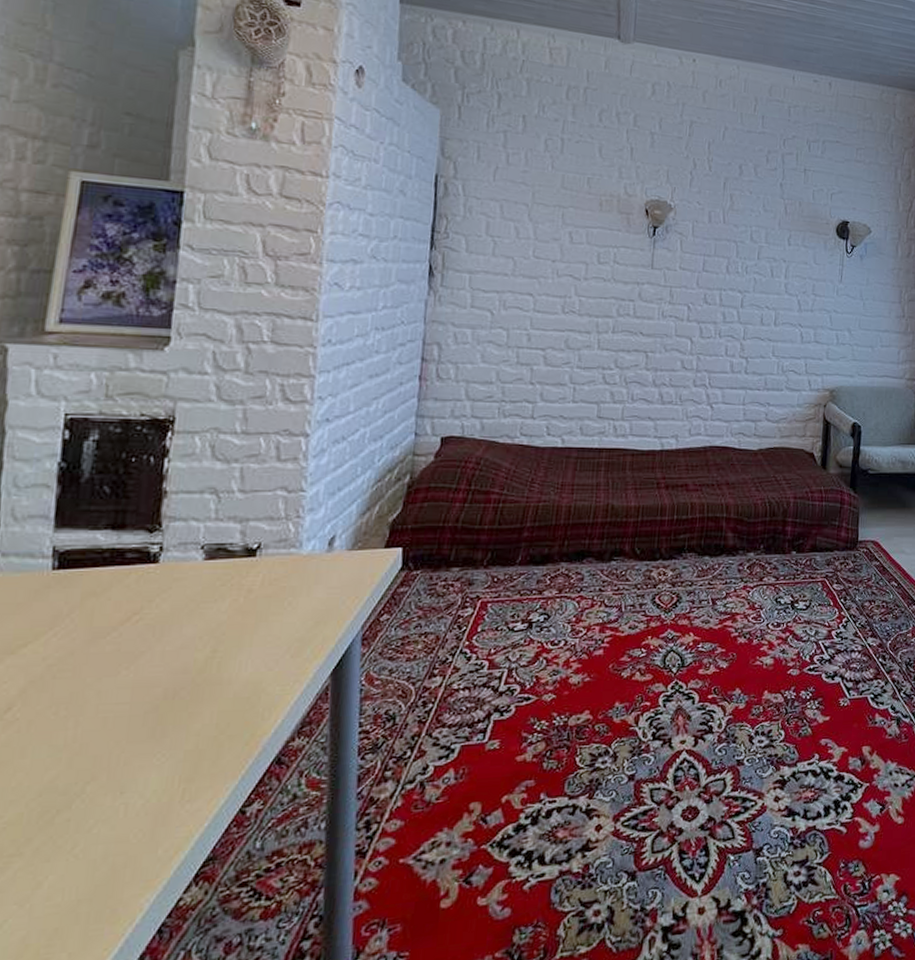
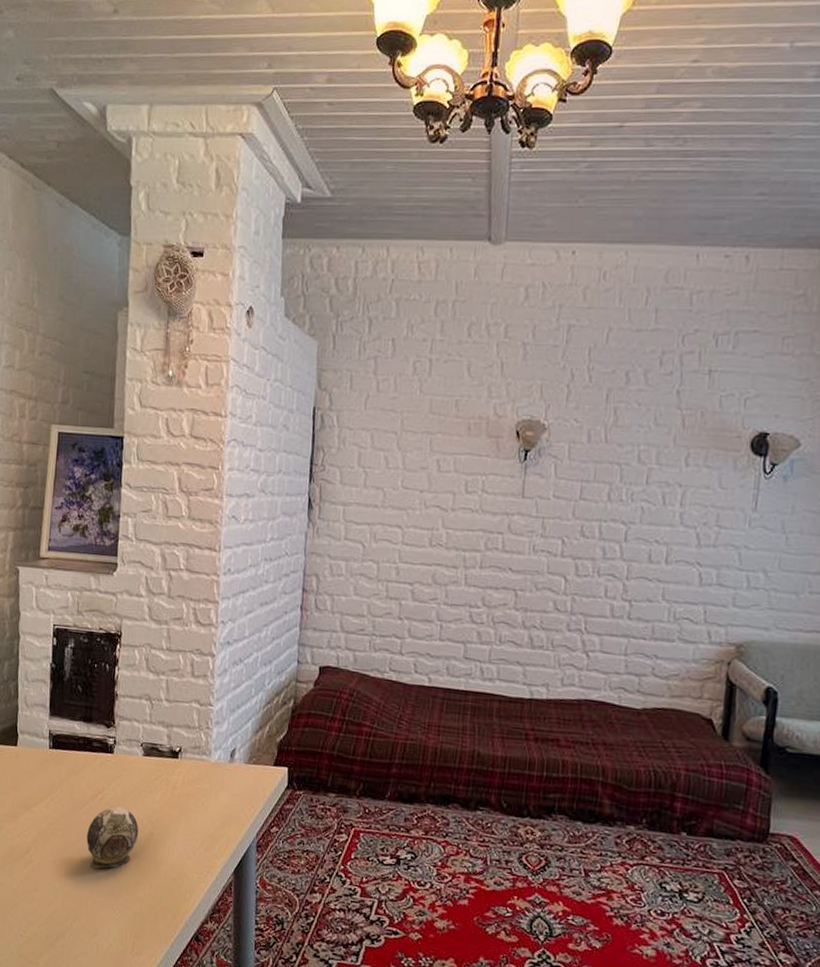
decorative egg: none [111,626,195,709] -> present [86,806,139,869]

